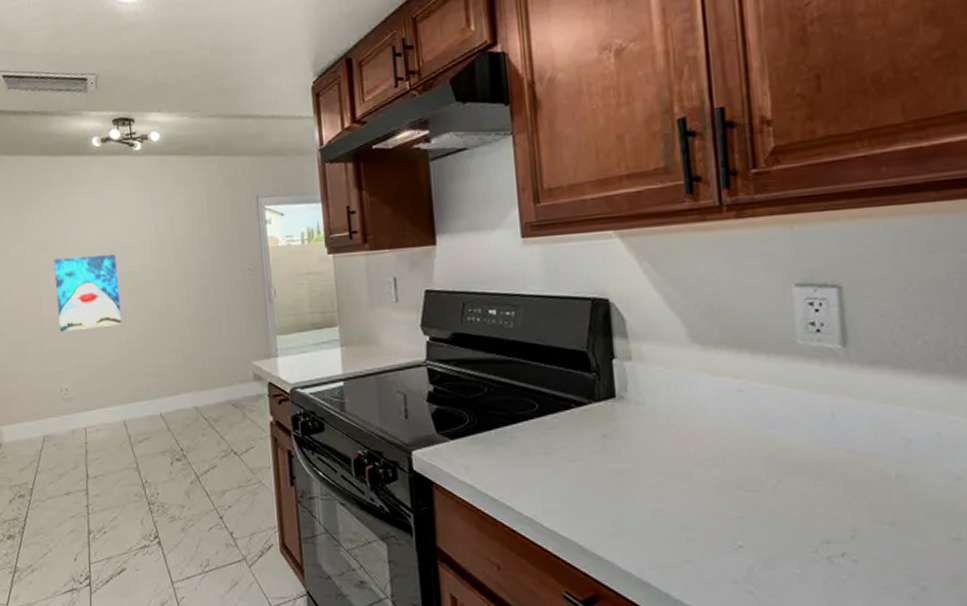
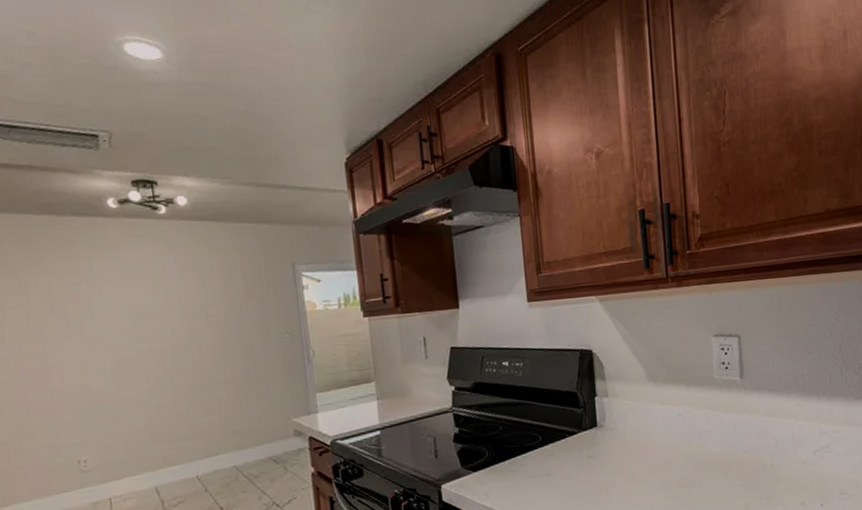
wall art: present [53,254,122,332] -> none [63,320,150,402]

